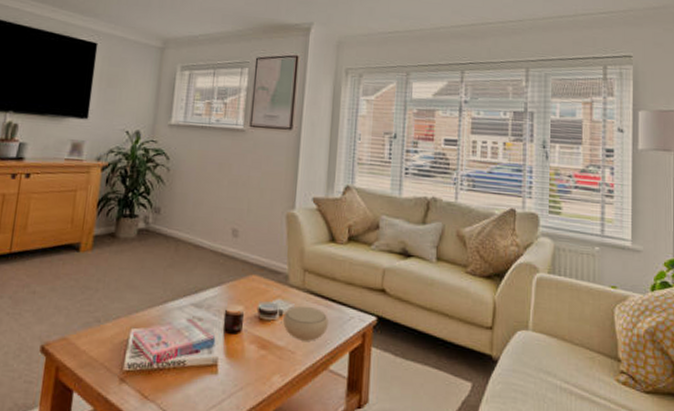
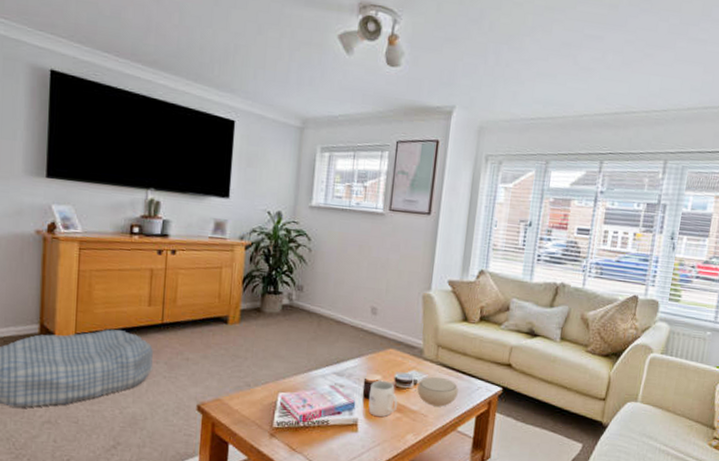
mug: none [229,311,263,356] -> present [368,380,398,418]

